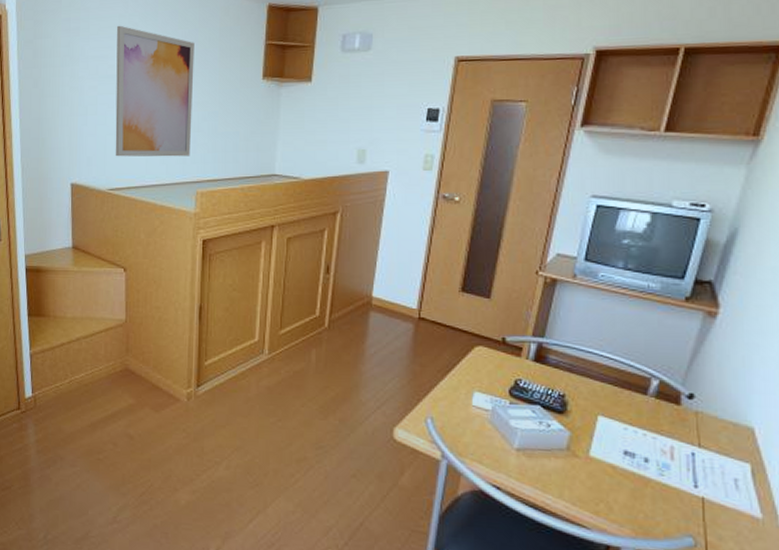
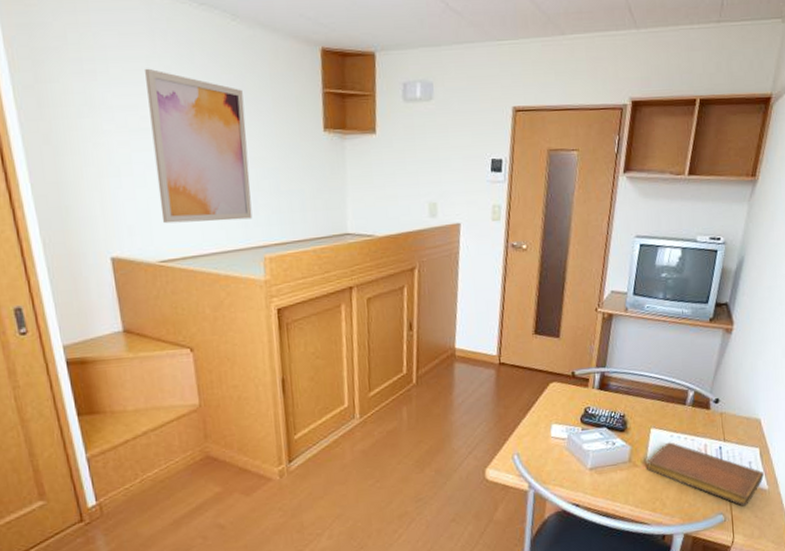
notebook: none [590,435,756,534] -> present [647,442,764,506]

